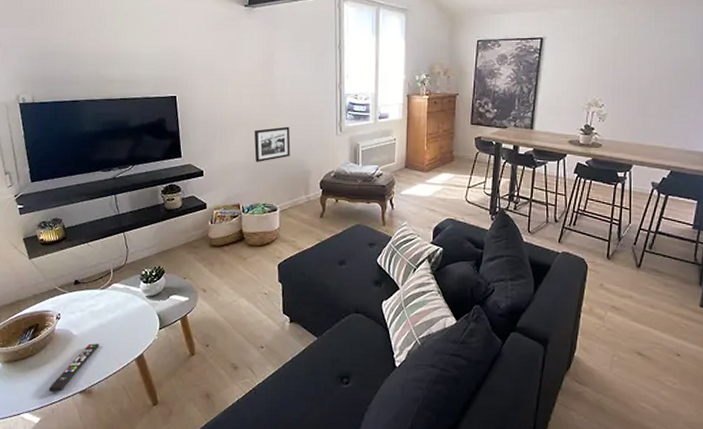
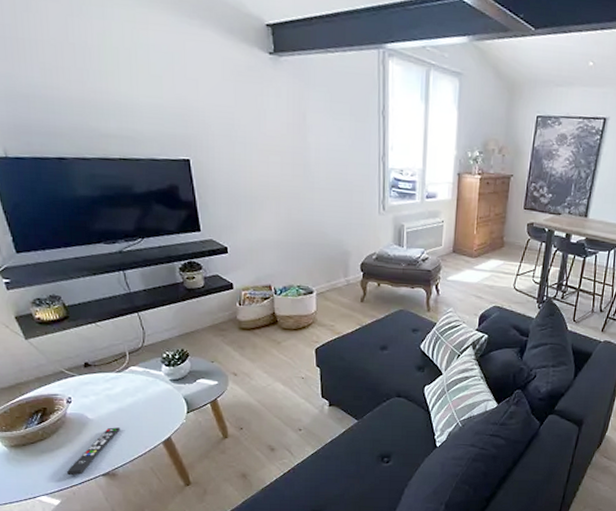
picture frame: present [254,126,291,162] -> none [285,201,327,240]

